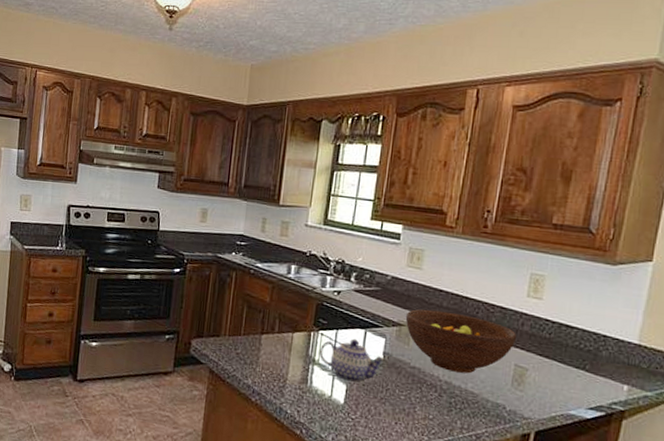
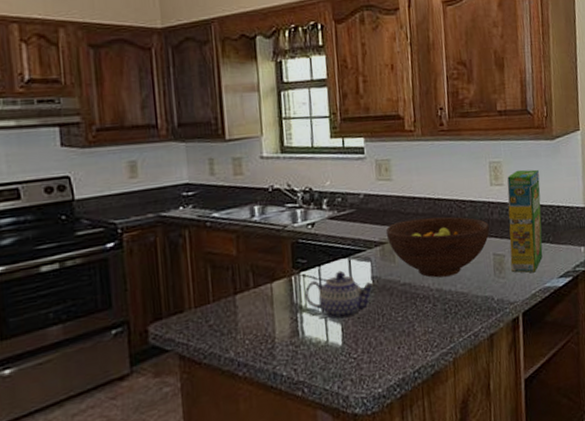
cereal box: none [532,288,589,396] -> present [507,169,543,273]

